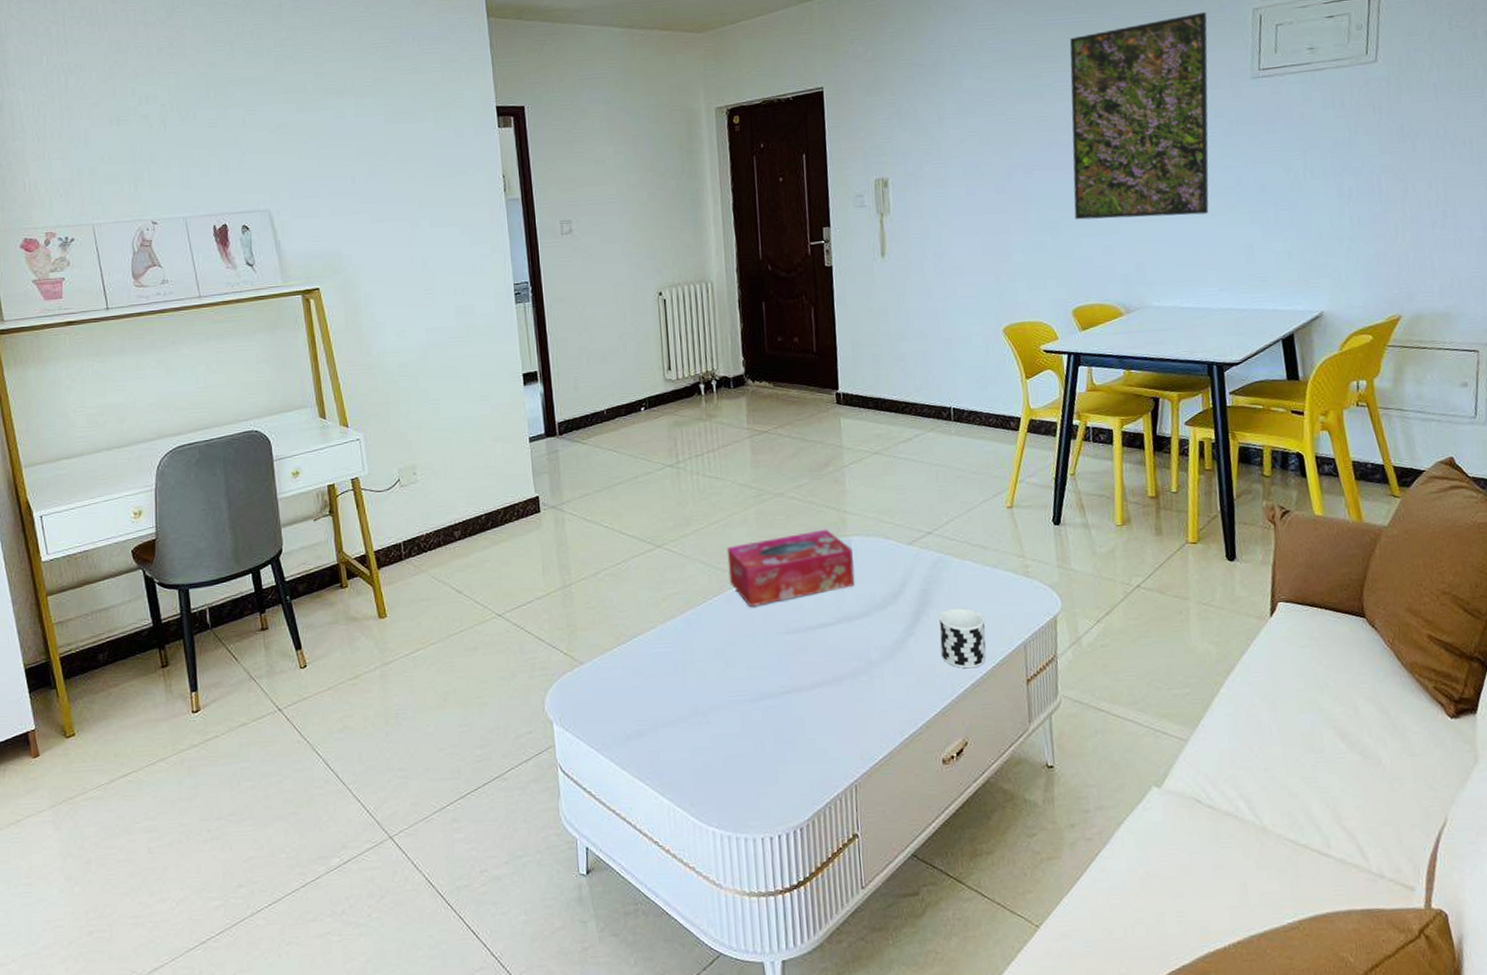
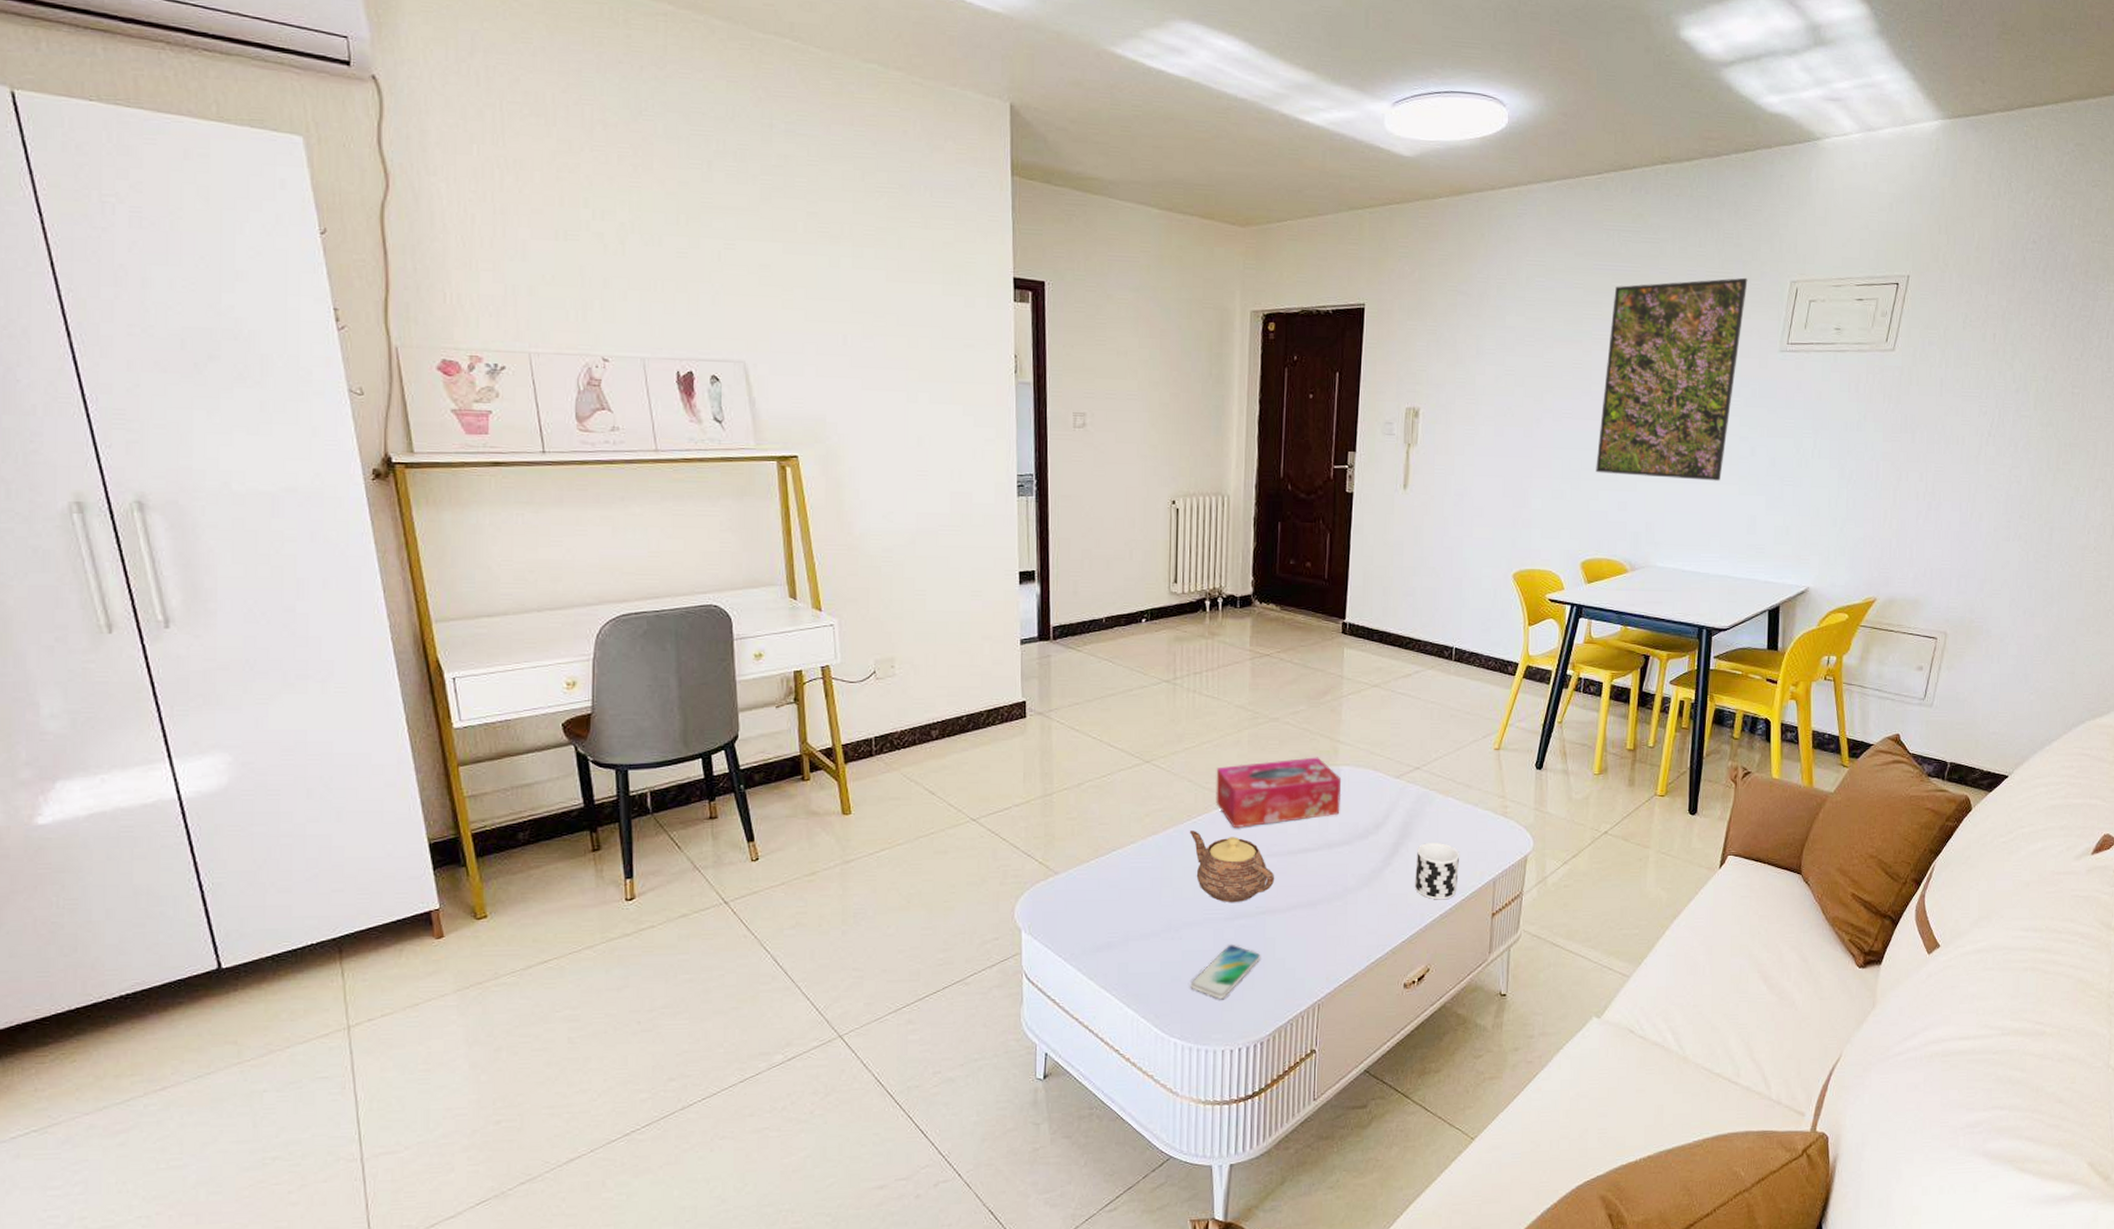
teapot: none [707,612,797,684] -> present [1190,831,1275,903]
smartphone: none [723,727,791,784] -> present [1190,945,1261,999]

